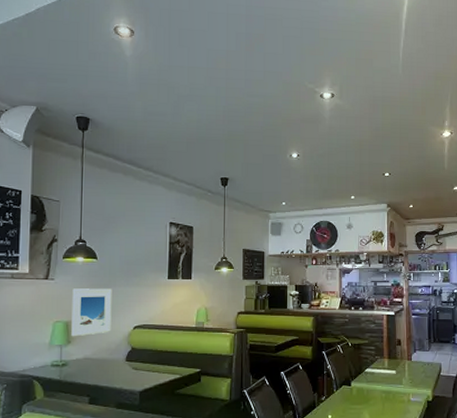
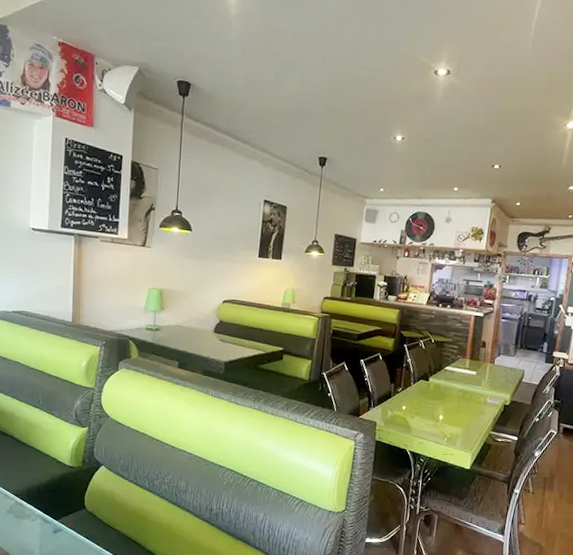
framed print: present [71,288,112,337] -> none [165,258,205,305]

